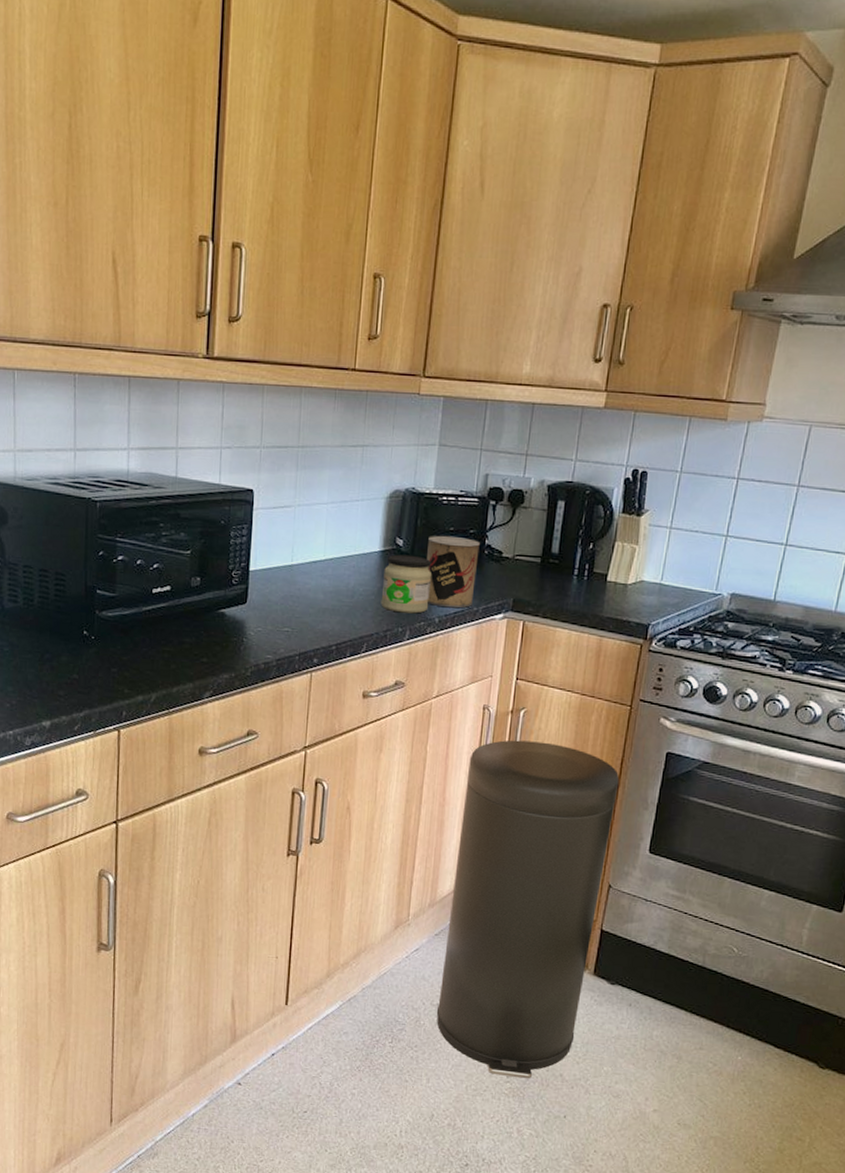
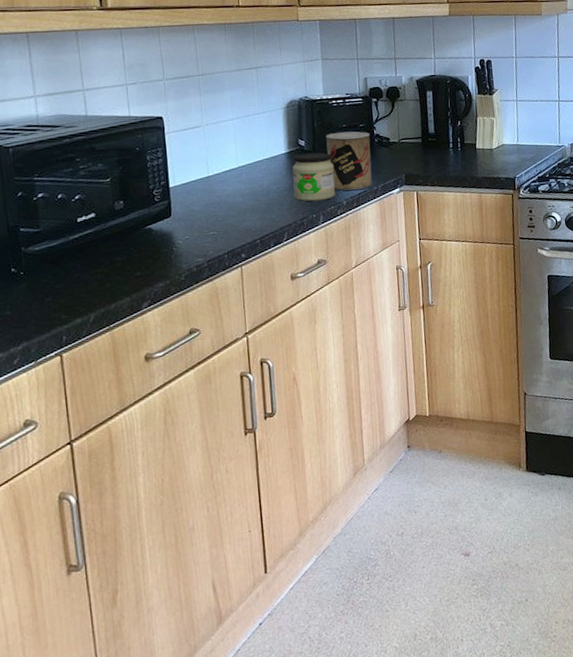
pedal bin: present [436,740,620,1079] -> none [392,286,521,582]

